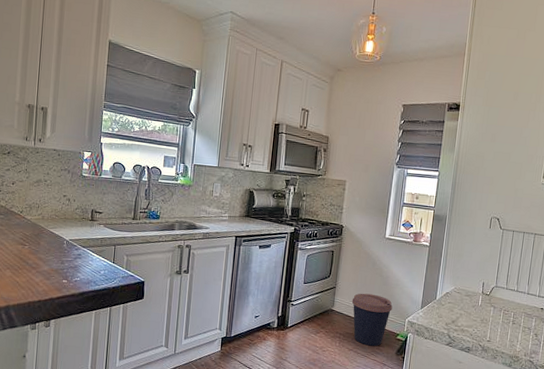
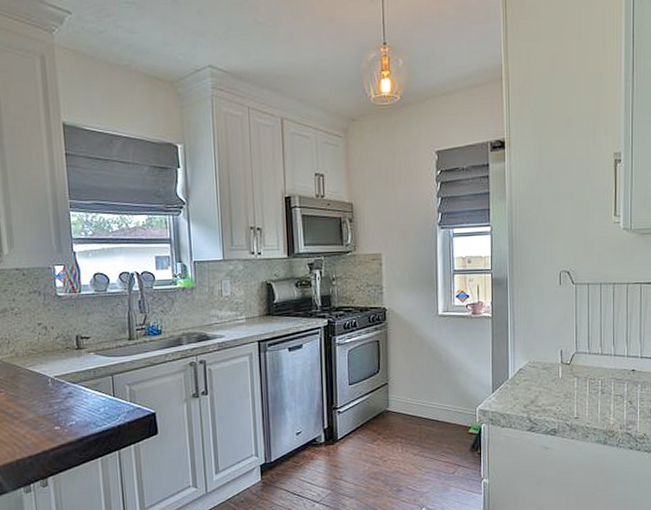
coffee cup: present [351,293,393,347] -> none [409,384,459,447]

